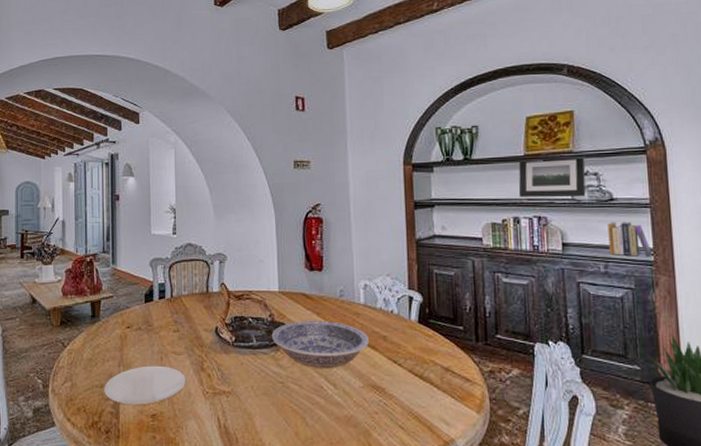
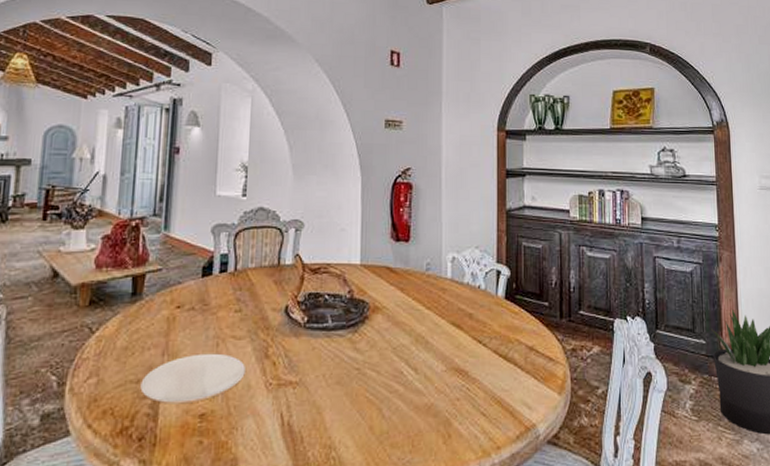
bowl: present [271,320,370,369] -> none [349,296,455,352]
picture frame: present [518,156,586,198] -> none [604,133,663,173]
books: present [608,222,652,257] -> none [681,198,717,232]

